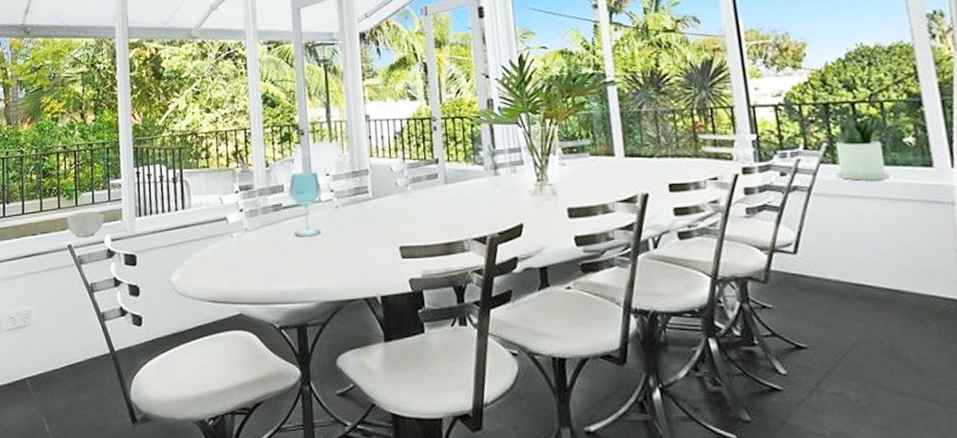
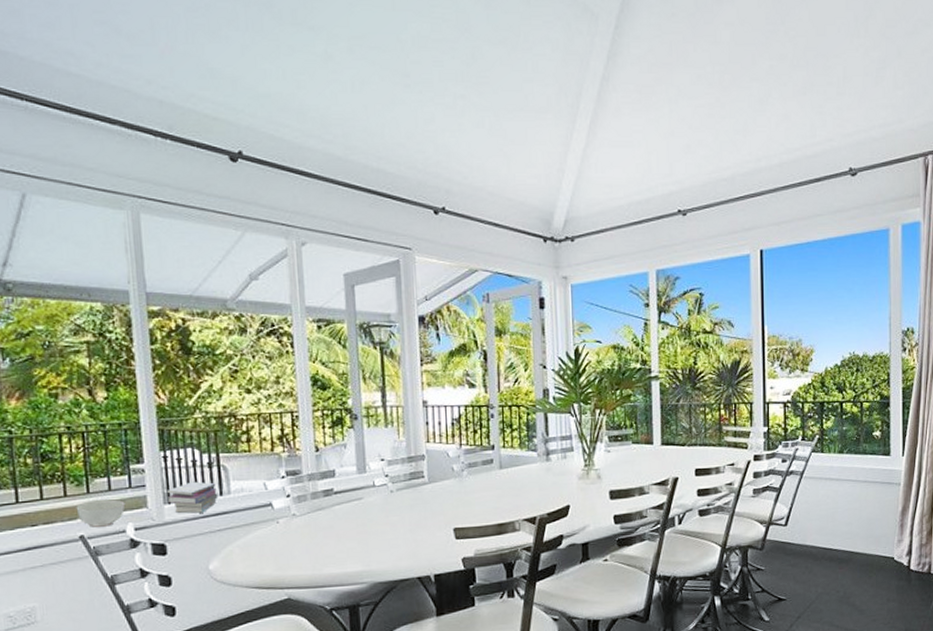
books: none [139,195,181,226] -> present [168,481,219,514]
wine glass: present [288,172,322,237] -> none [340,457,376,522]
planter: present [835,115,891,181] -> none [823,413,860,467]

